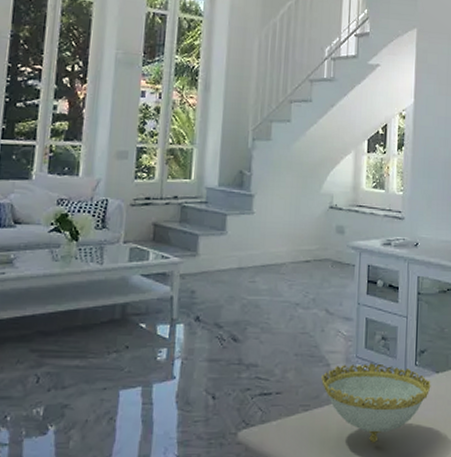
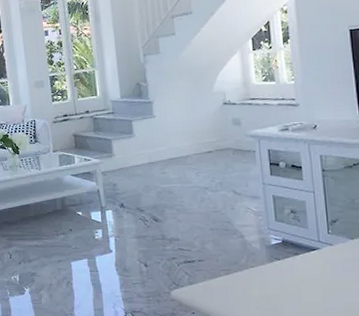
decorative bowl: present [321,363,431,443] -> none [238,233,347,300]

